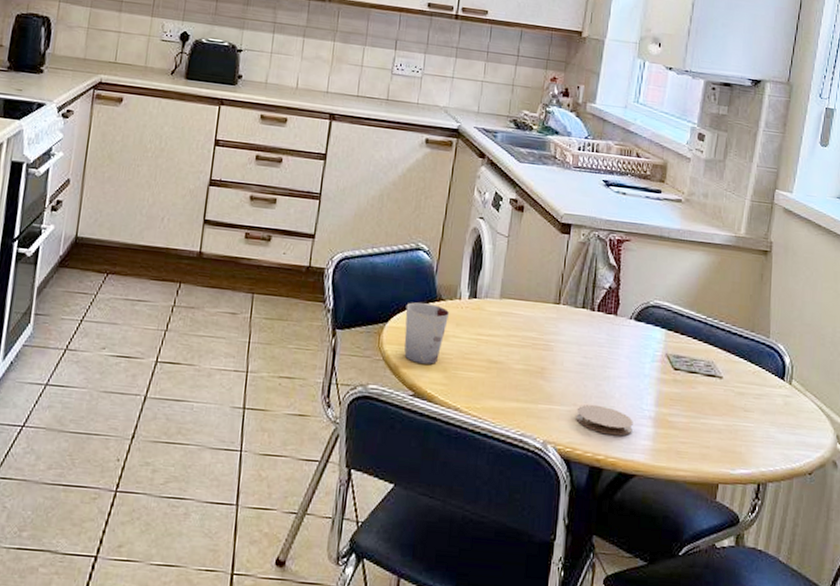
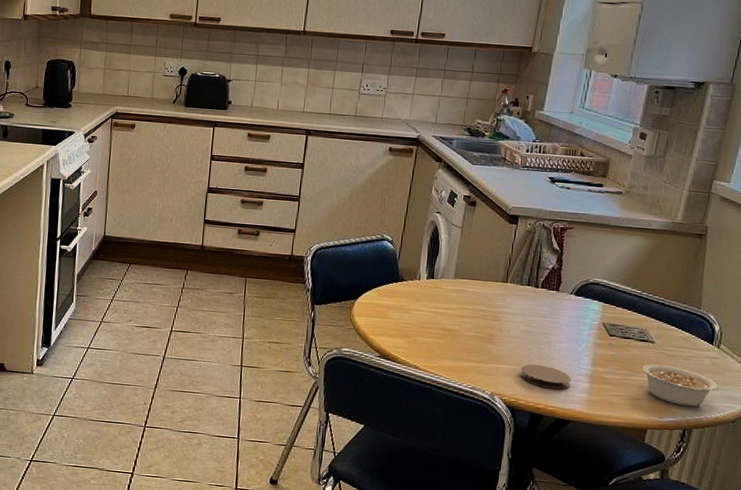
cup: present [404,302,450,364] -> none [372,282,411,332]
legume: none [711,403,793,456] -> present [642,364,719,407]

